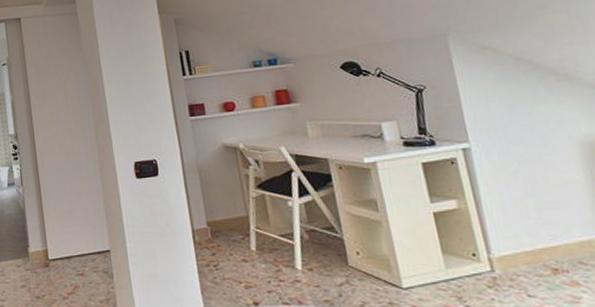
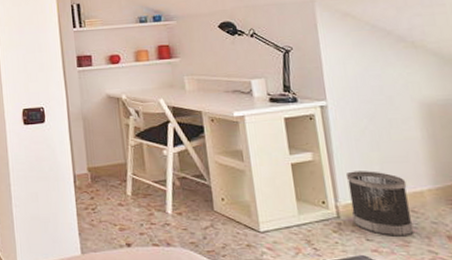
wastebasket: none [497,218,585,292] -> present [345,171,414,236]

